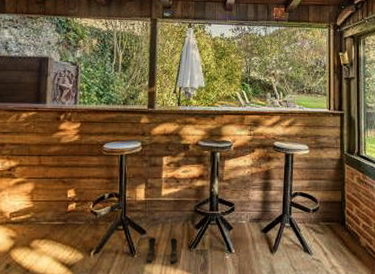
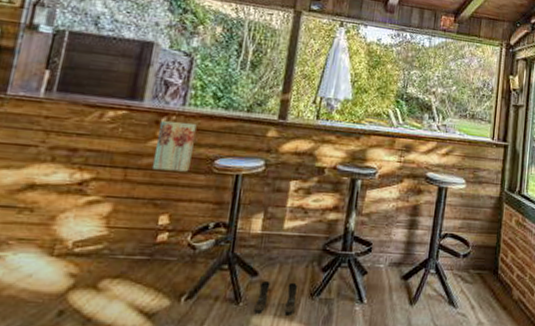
wall art: none [58,116,87,155] -> present [151,120,197,172]

